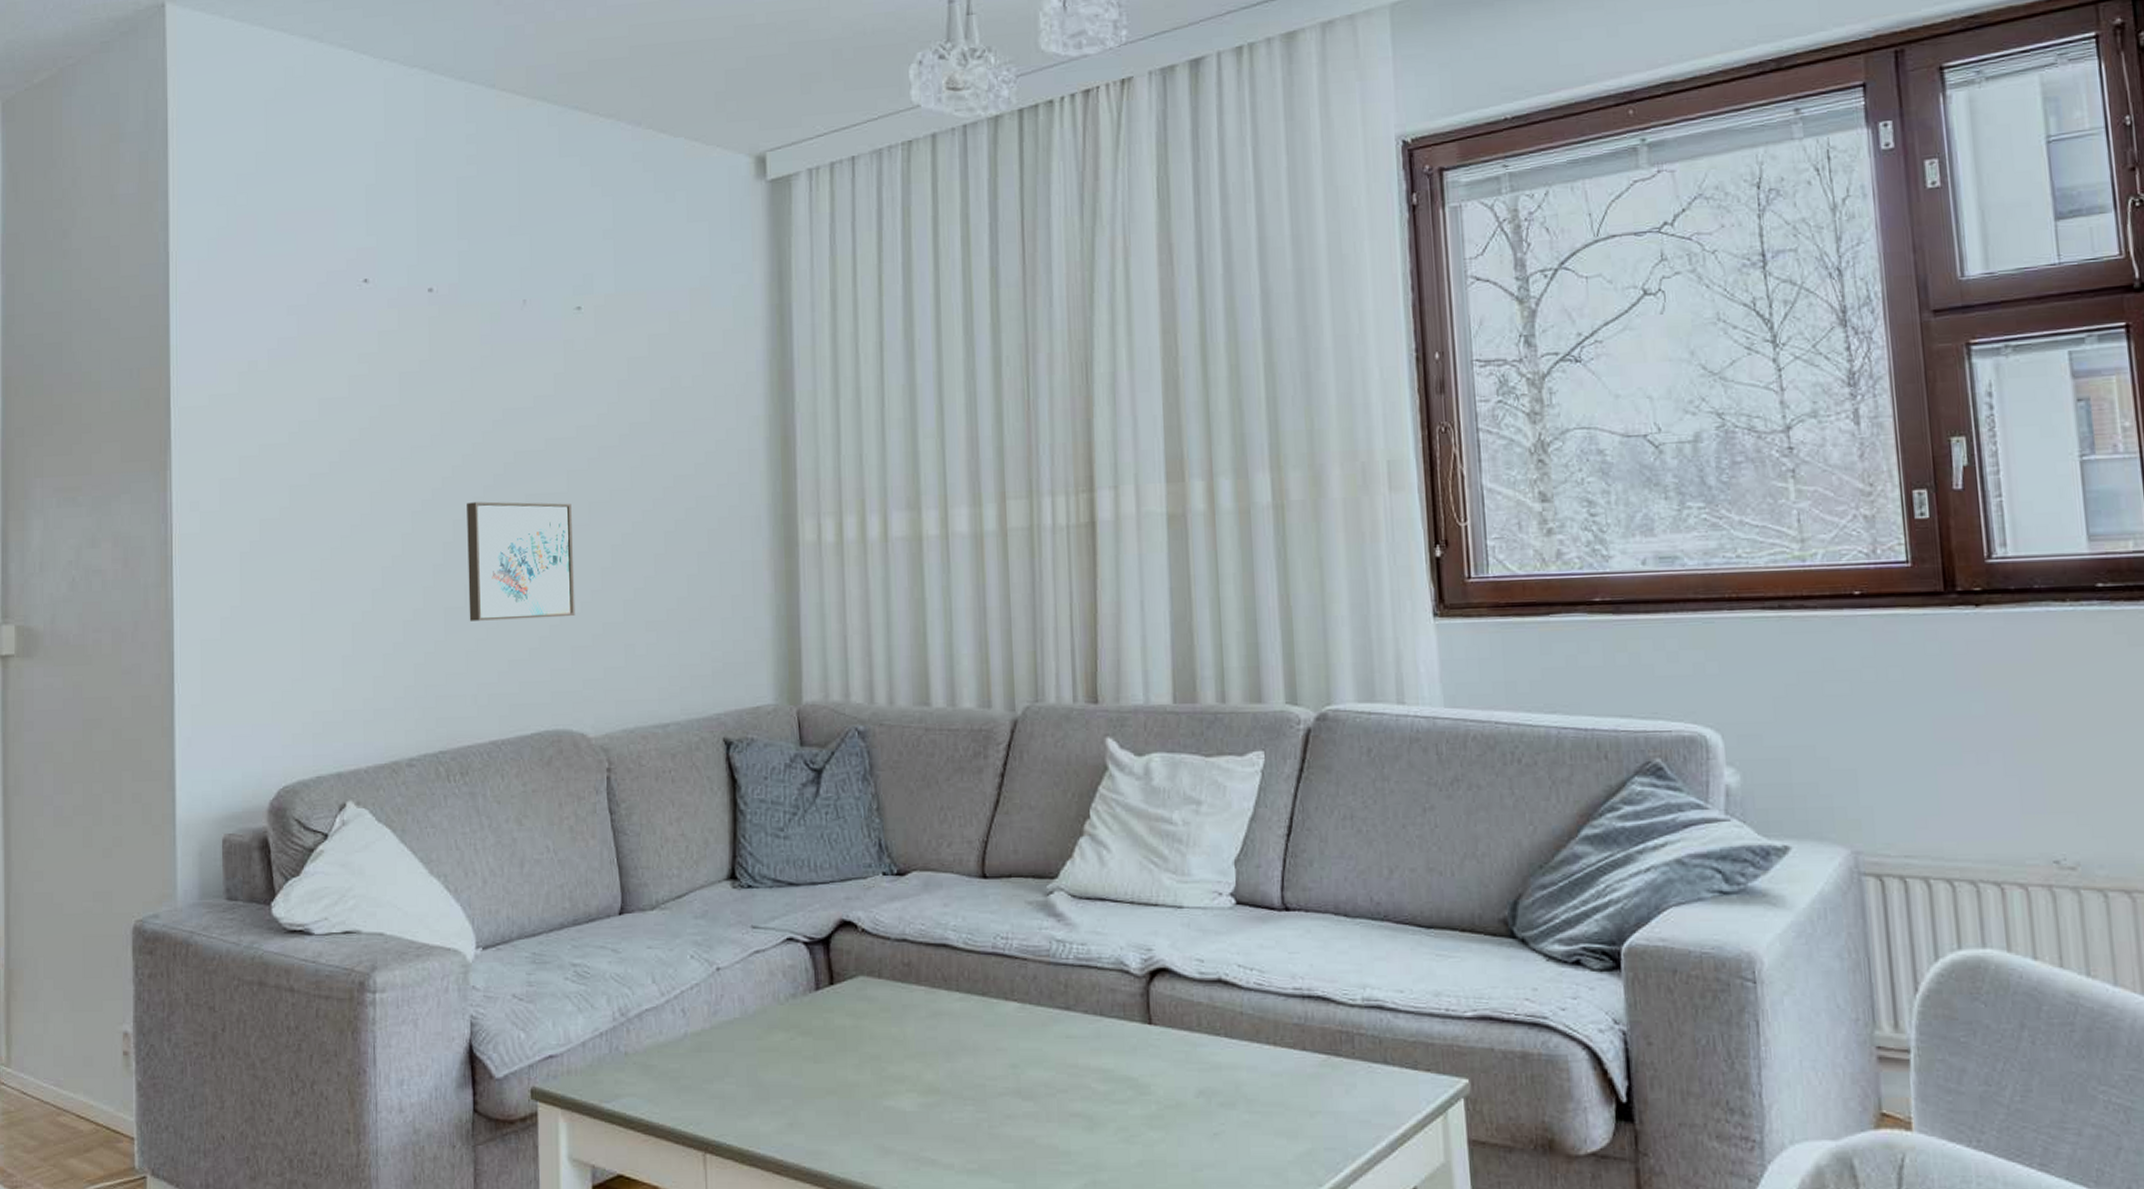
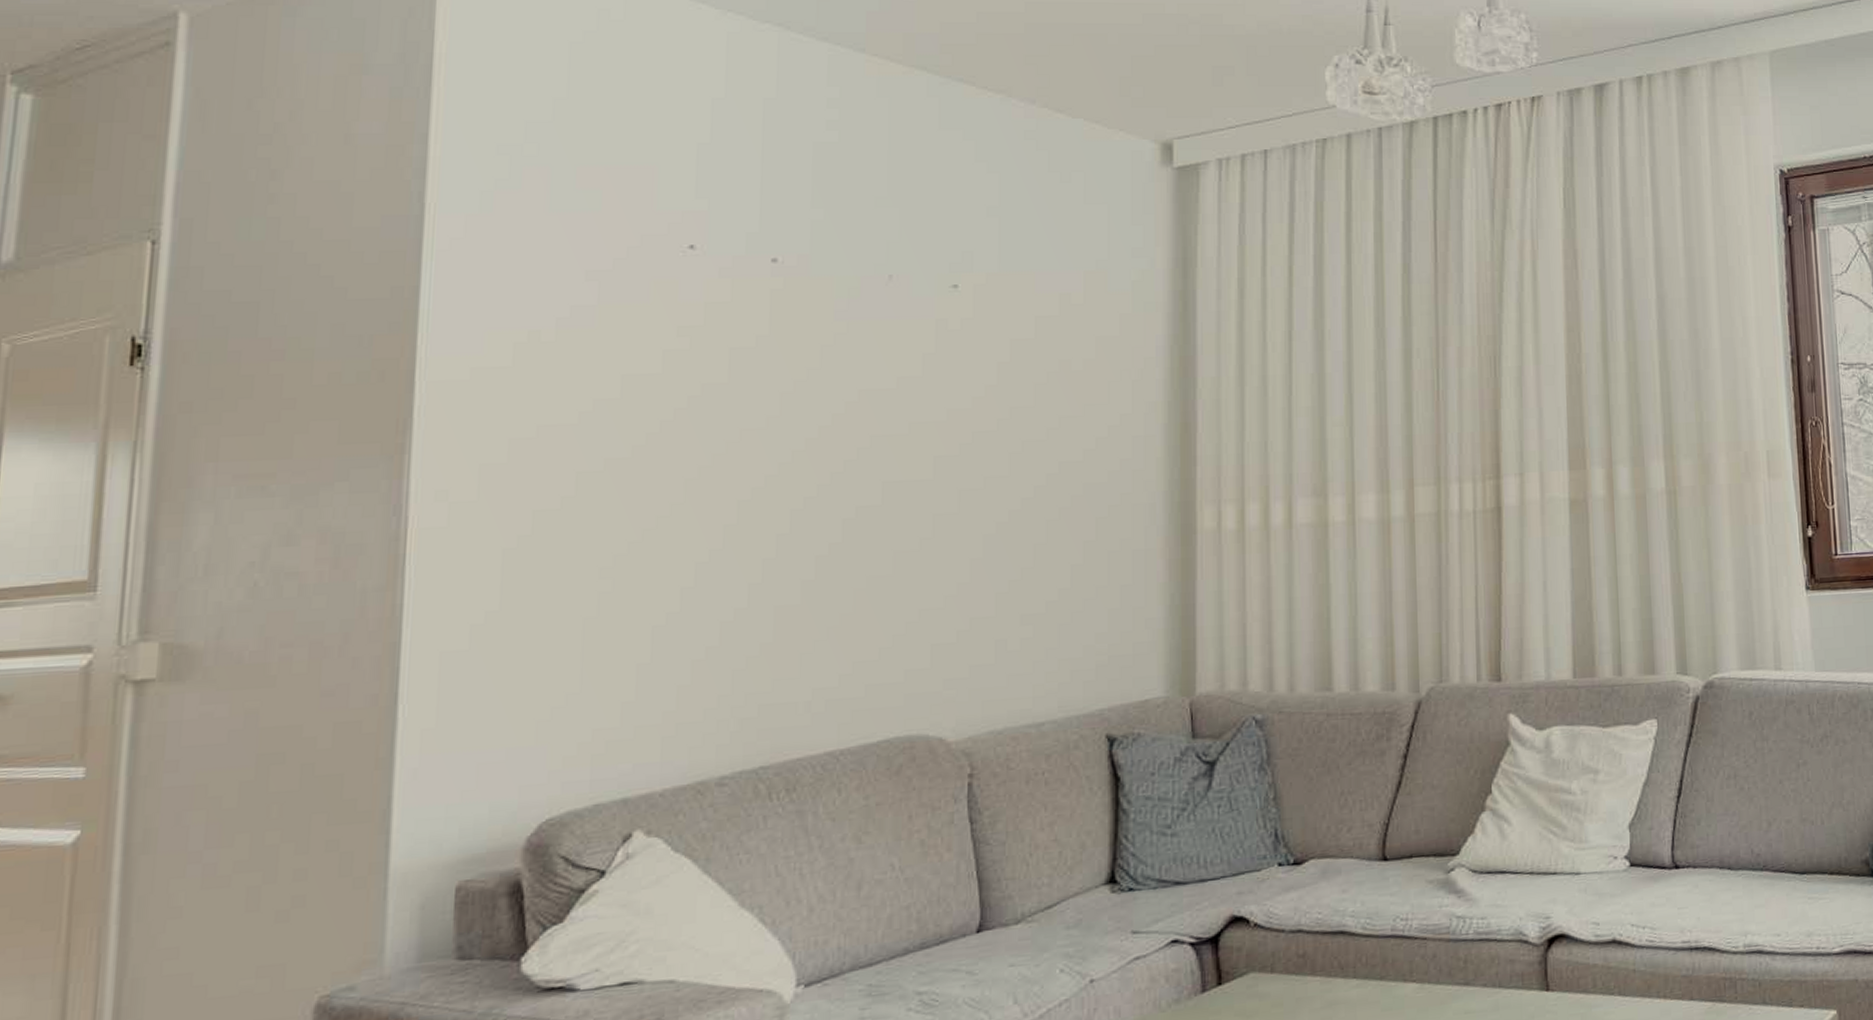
wall art: present [467,501,576,621] -> none [805,489,938,620]

